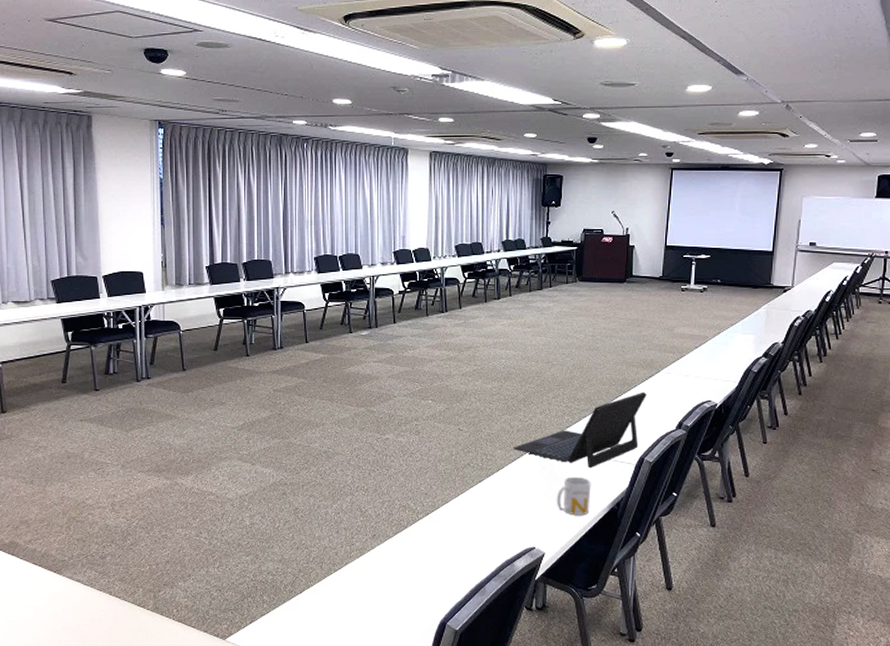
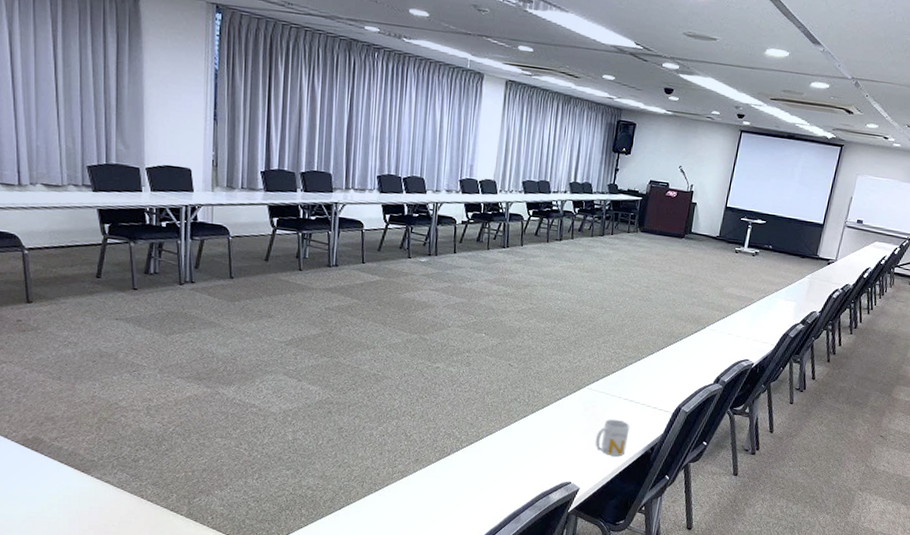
laptop: present [512,391,647,468] -> none [559,345,691,412]

